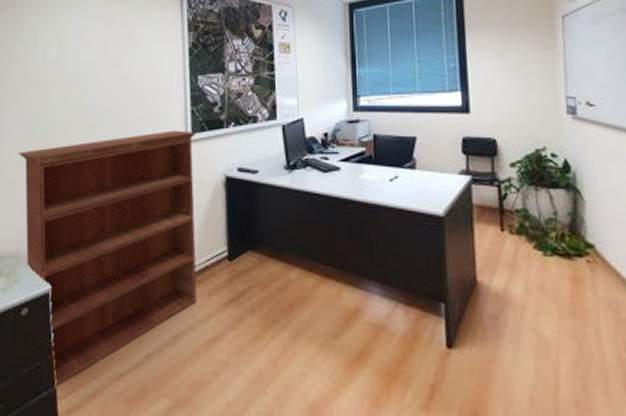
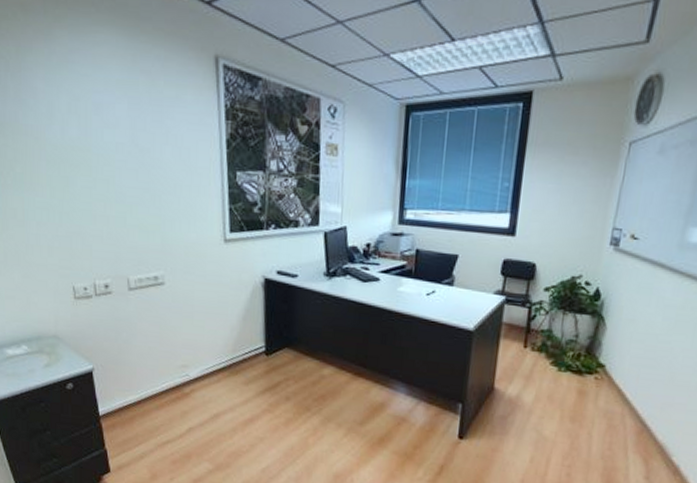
bookcase: present [18,130,198,389] -> none [46,227,236,450]

